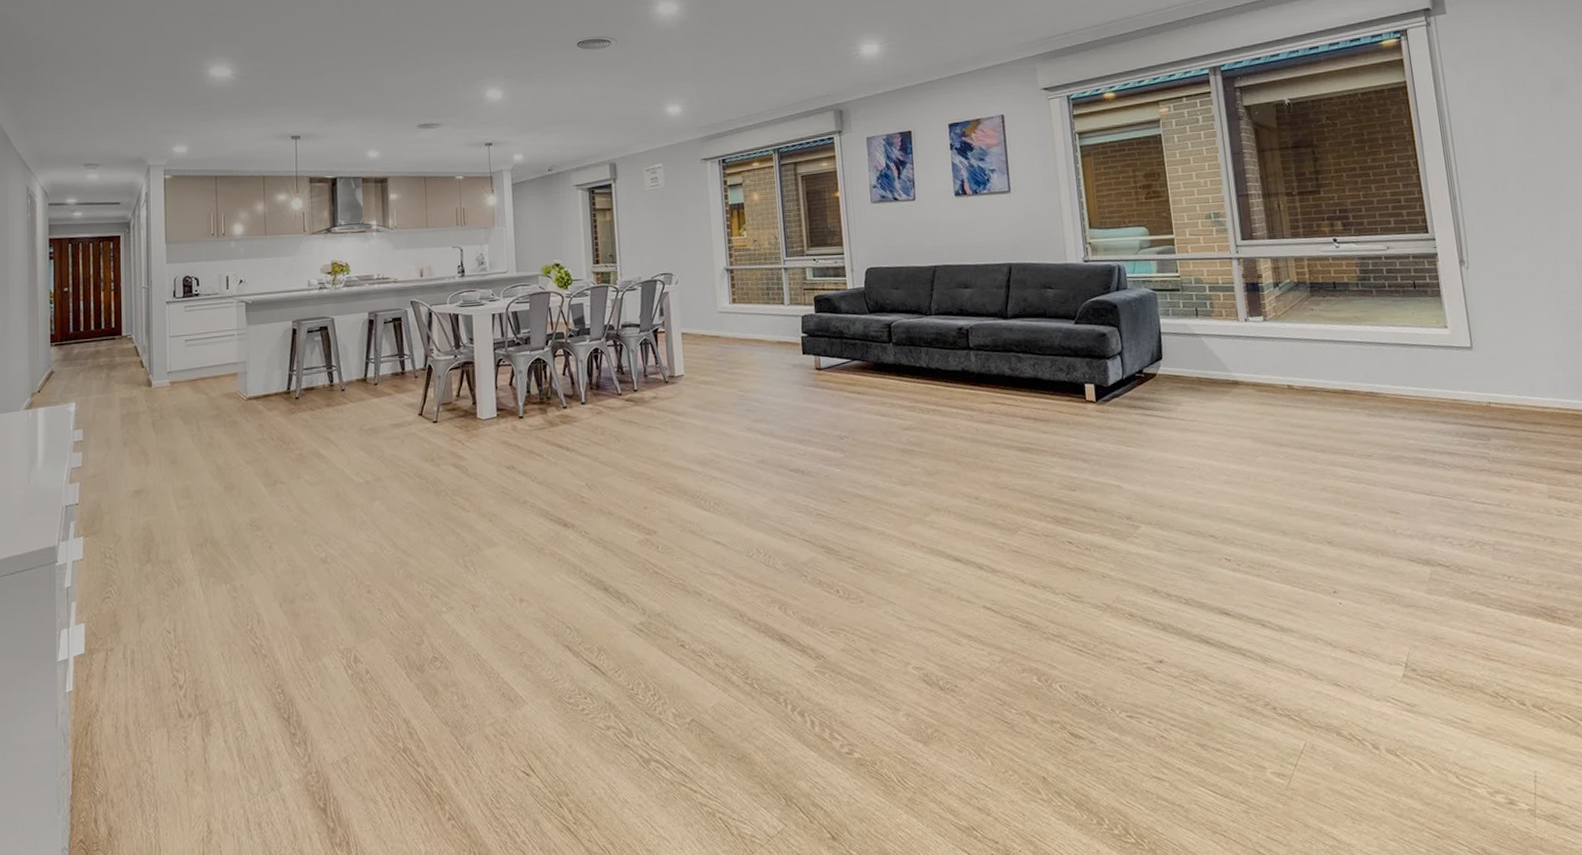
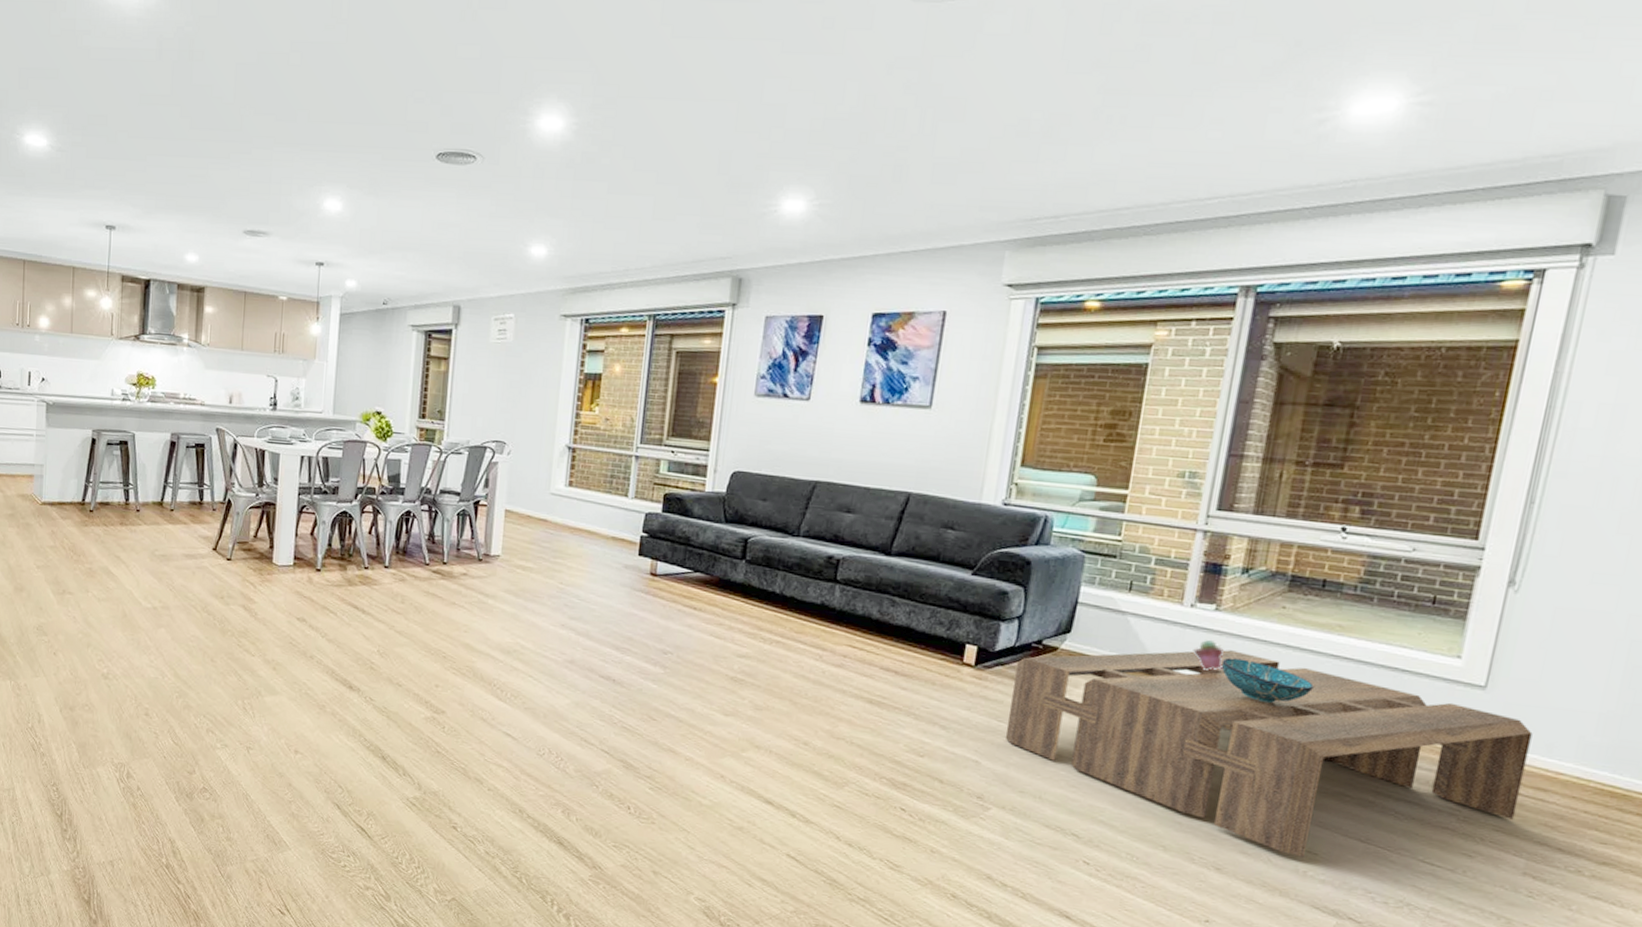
coffee table: none [1128,351,1527,518] -> present [1005,649,1533,858]
potted succulent: none [1257,345,1284,372] -> present [1193,639,1224,671]
decorative bowl: none [1280,357,1353,391] -> present [1221,657,1314,704]

